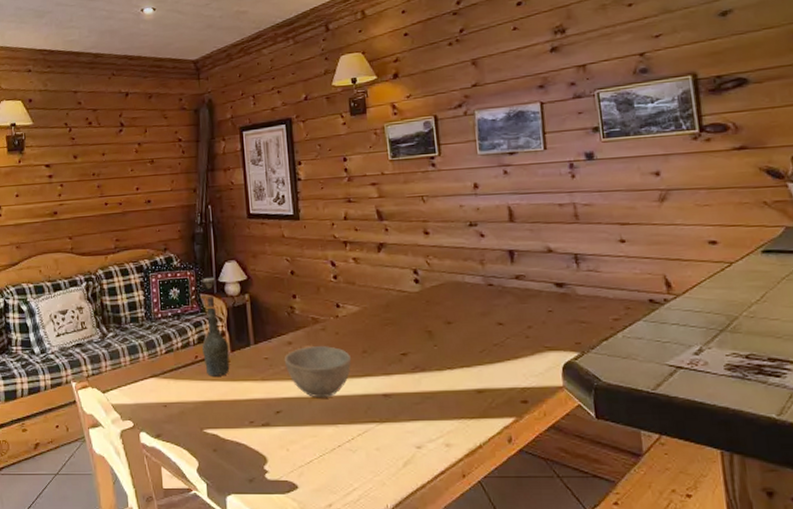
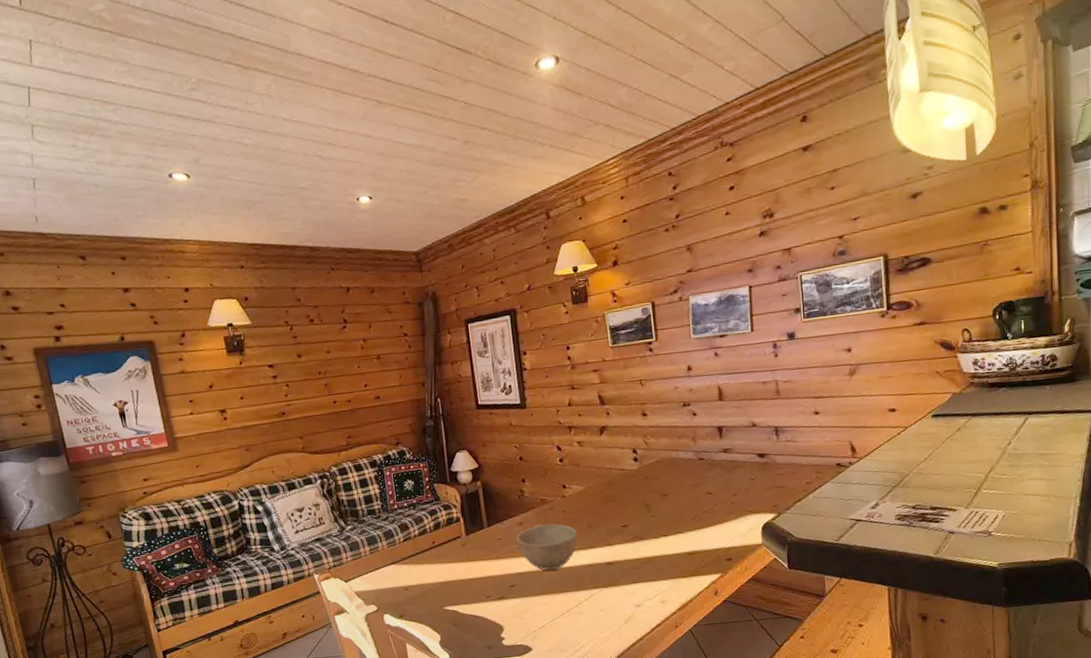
bottle: present [201,277,230,376] -> none [434,467,466,559]

